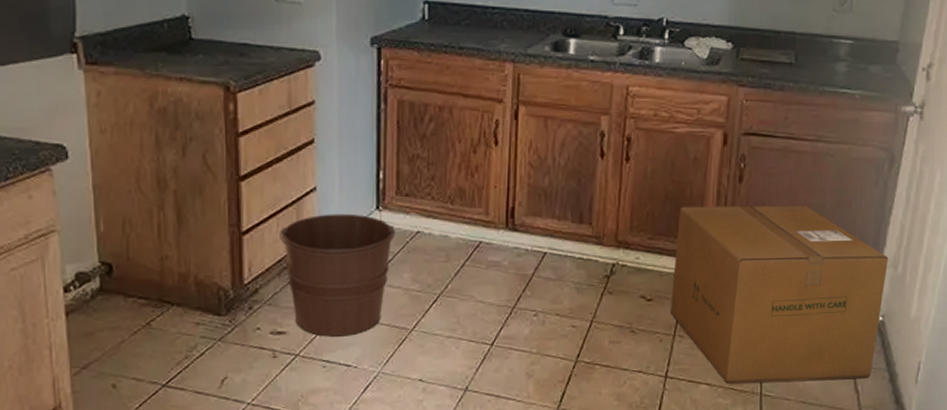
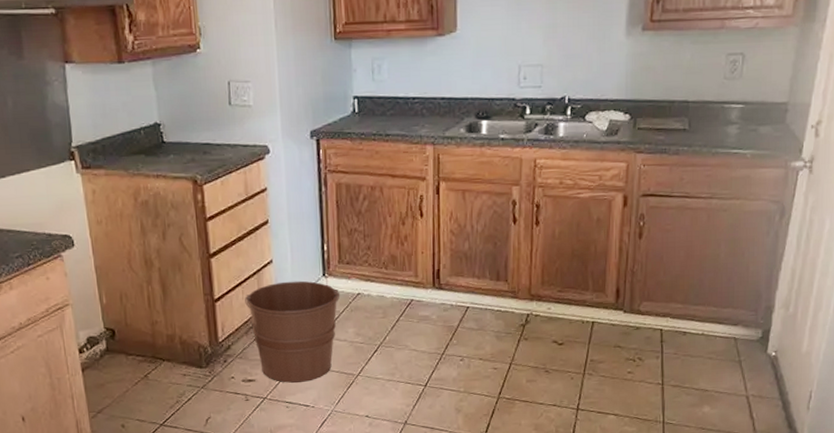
box: present [670,205,888,384] -> none [579,257,780,414]

